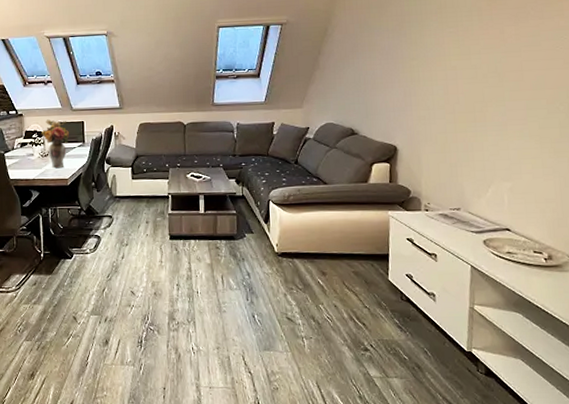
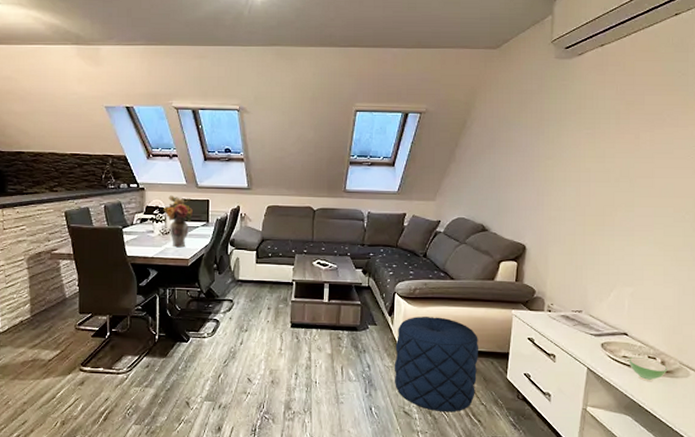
pouf: none [273,222,358,317] -> present [394,317,478,413]
bowl: none [513,252,556,278] -> present [629,356,668,382]

